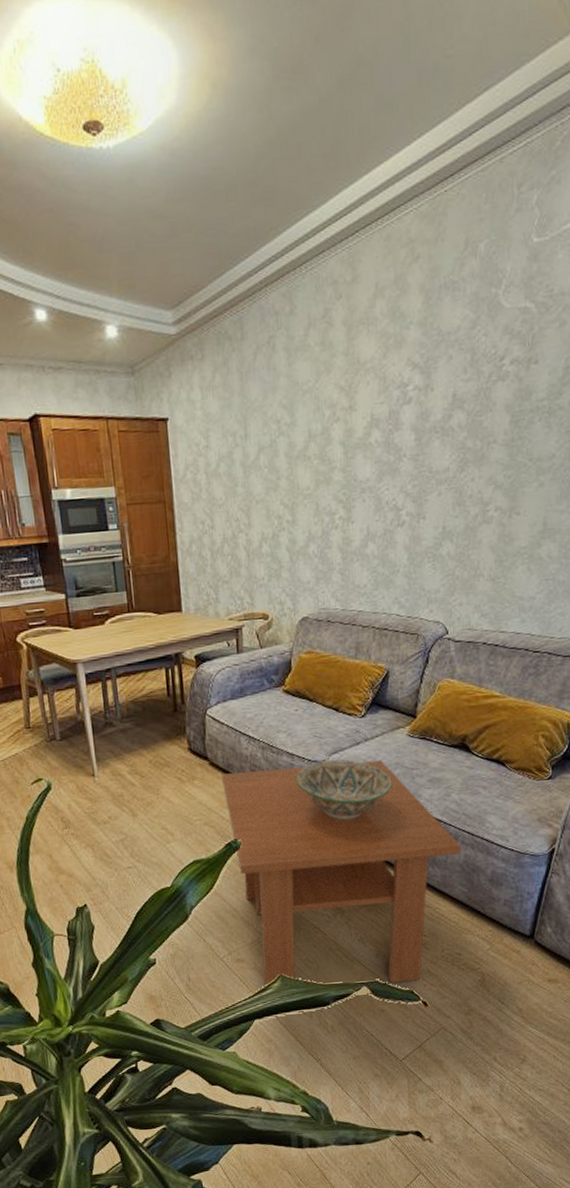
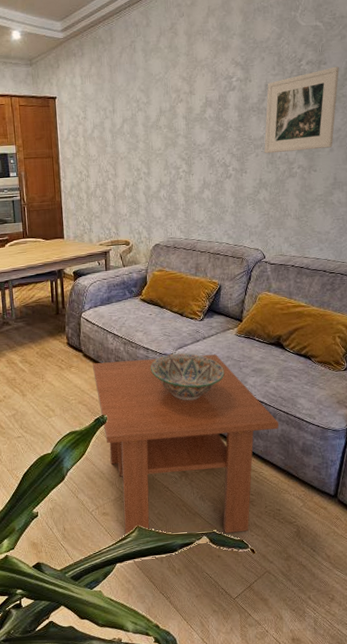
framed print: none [450,366,556,492] -> present [264,66,339,154]

